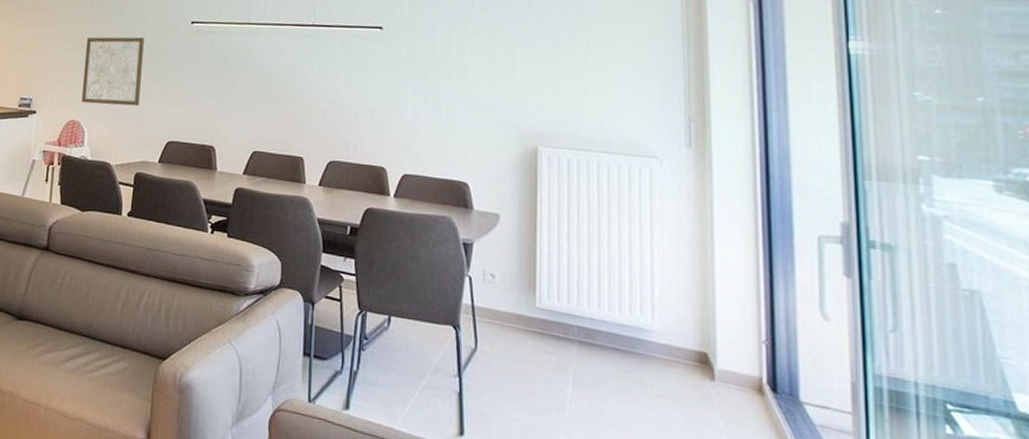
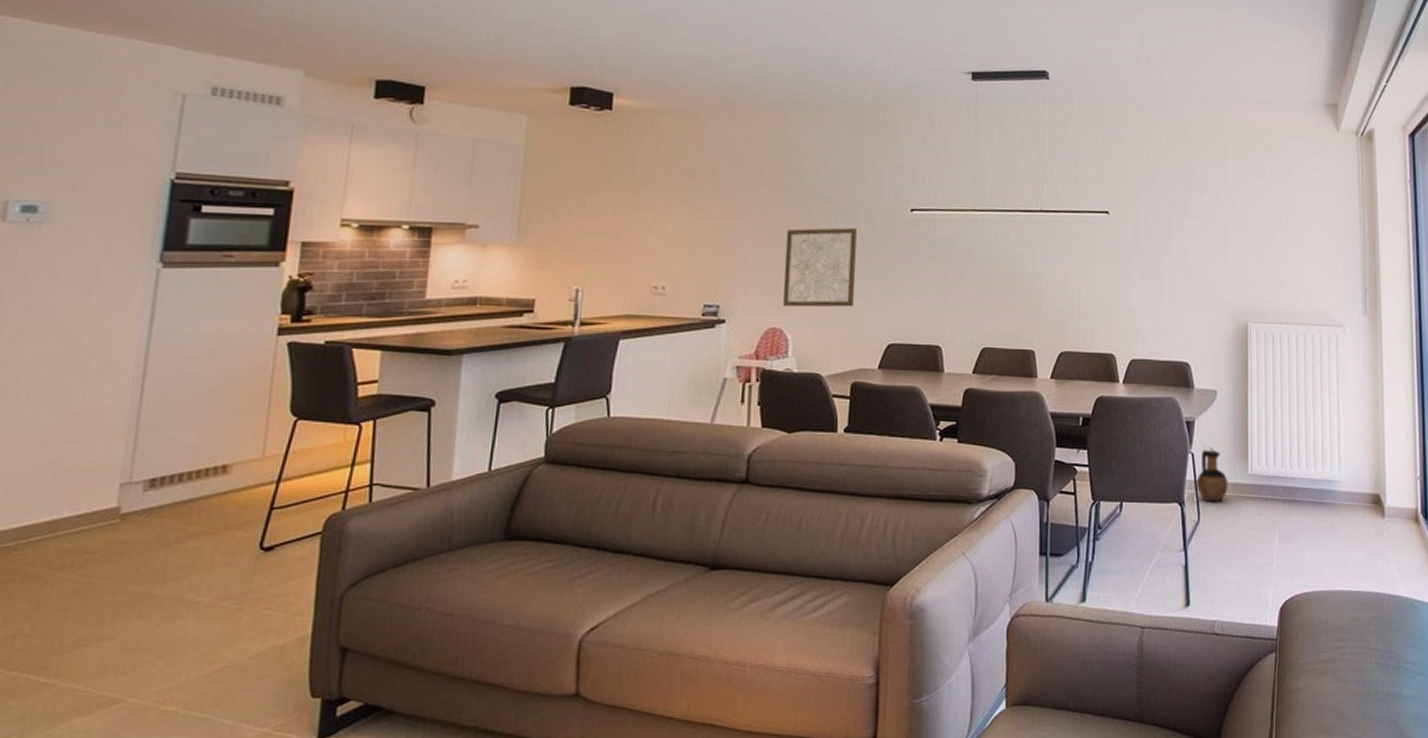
ceramic jug: none [473,274,512,332] -> present [1196,449,1228,502]

